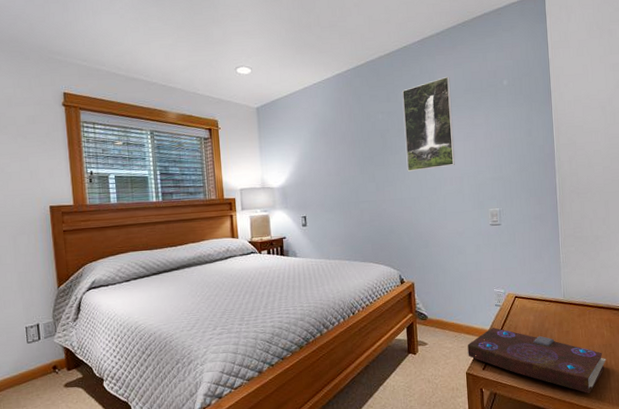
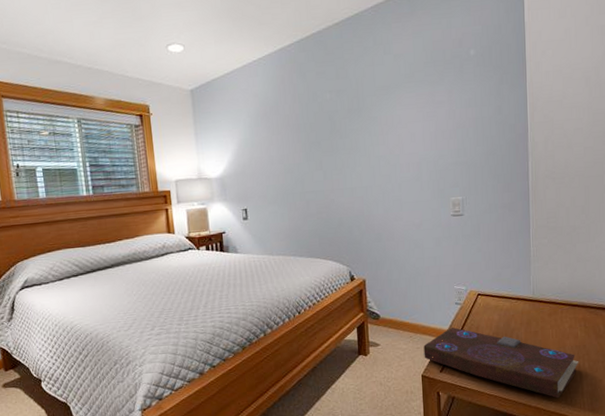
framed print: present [402,76,455,171] -> none [352,47,413,157]

